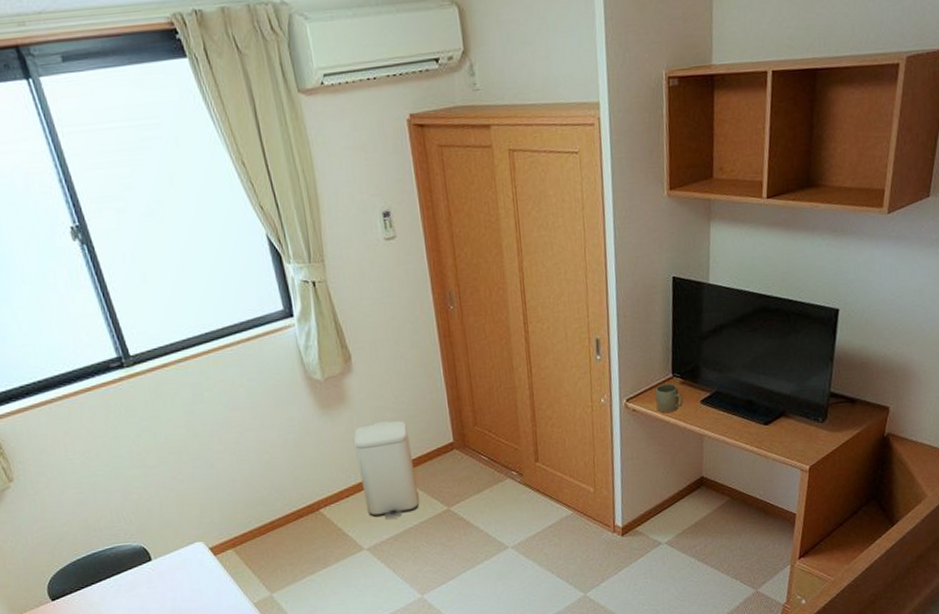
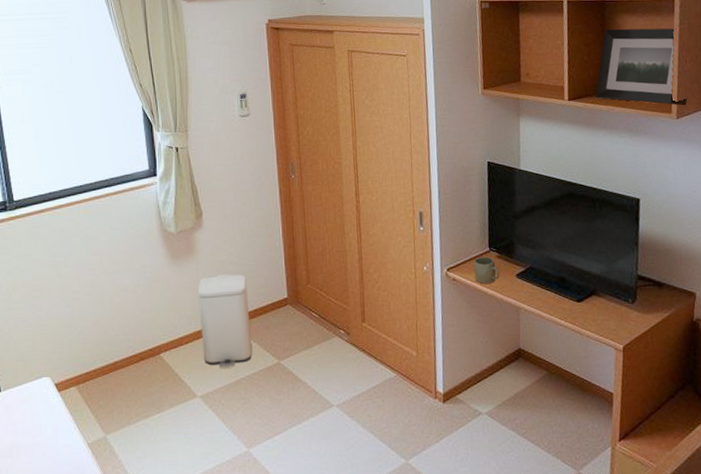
picture frame: none [798,101,903,198] -> present [595,28,688,106]

